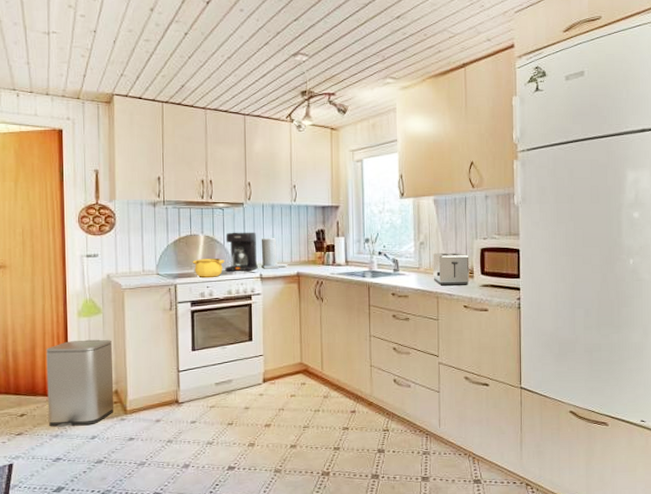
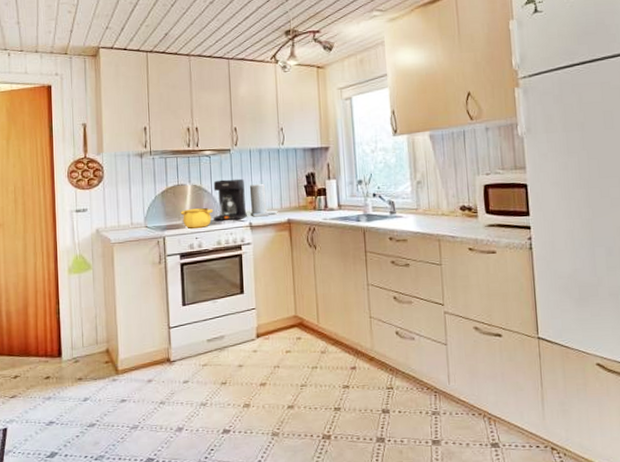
pedal bin: present [46,339,114,428] -> none [38,296,106,390]
toaster: present [433,252,470,286] -> none [431,190,473,228]

